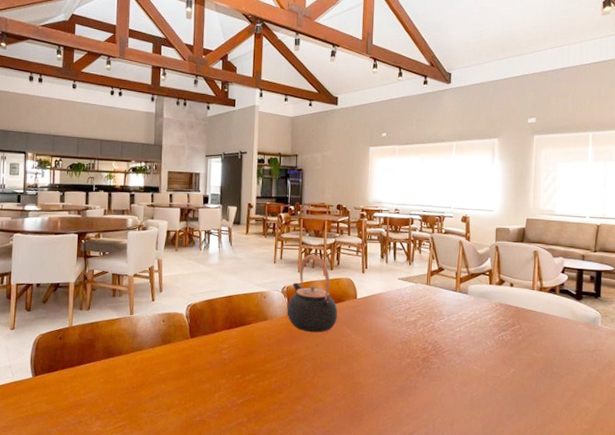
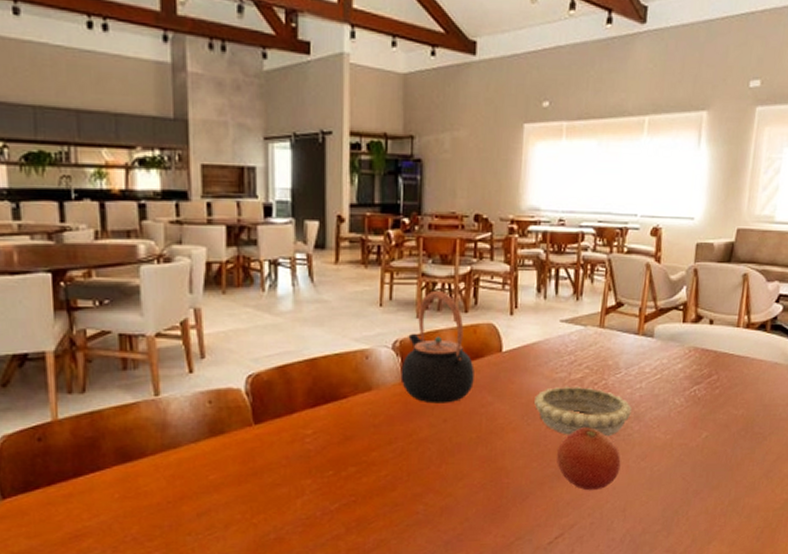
decorative bowl: none [381,326,454,366] -> present [534,387,632,437]
fruit: none [398,358,447,407] -> present [556,427,621,491]

